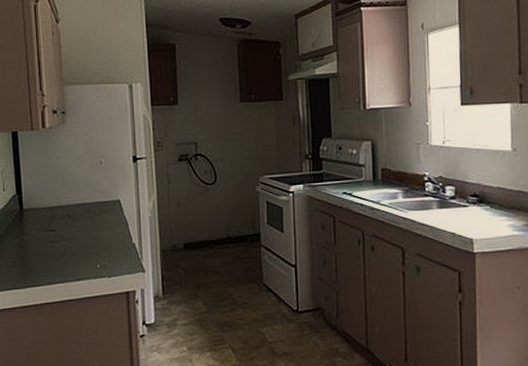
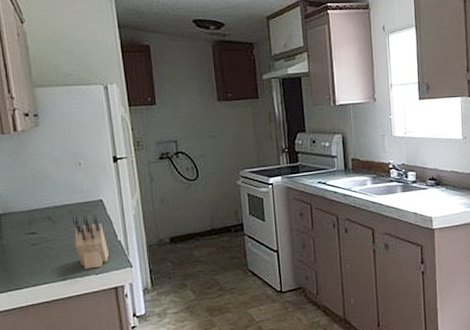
knife block: none [91,214,122,271] -> present [73,214,109,269]

